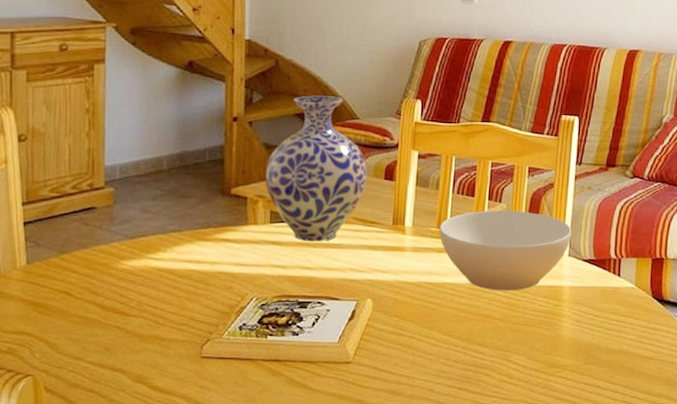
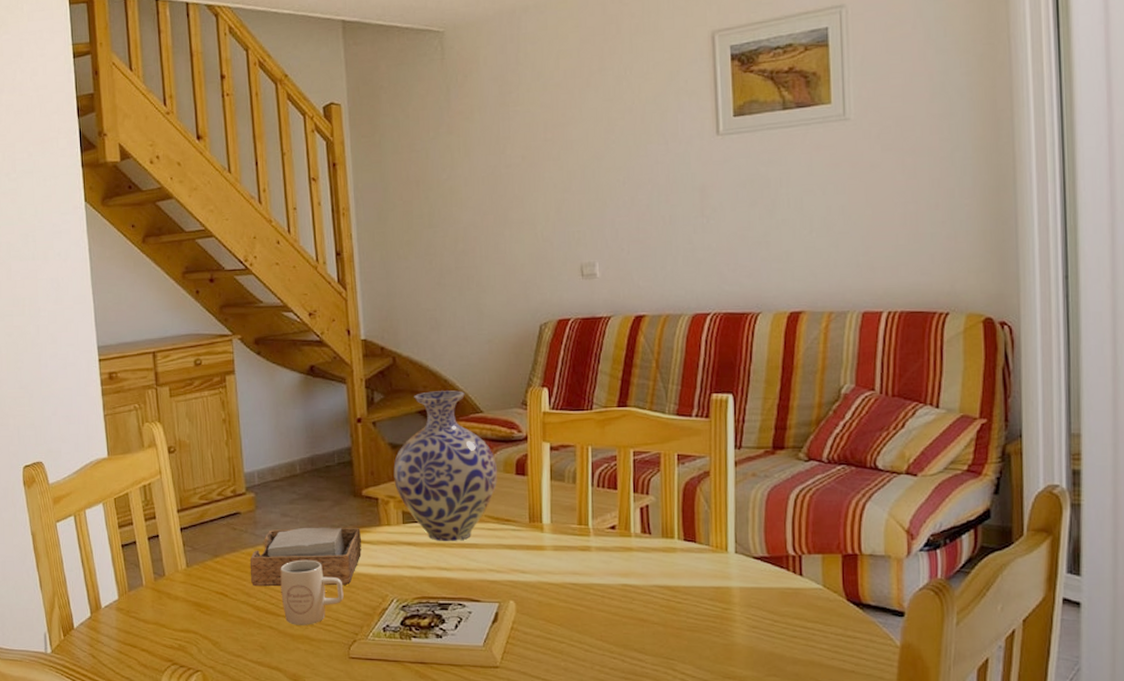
napkin holder: none [100,224,226,285] -> present [250,527,362,587]
mug: none [132,257,202,325] -> present [280,559,344,625]
bowl: present [439,210,571,291] -> none [581,503,736,593]

